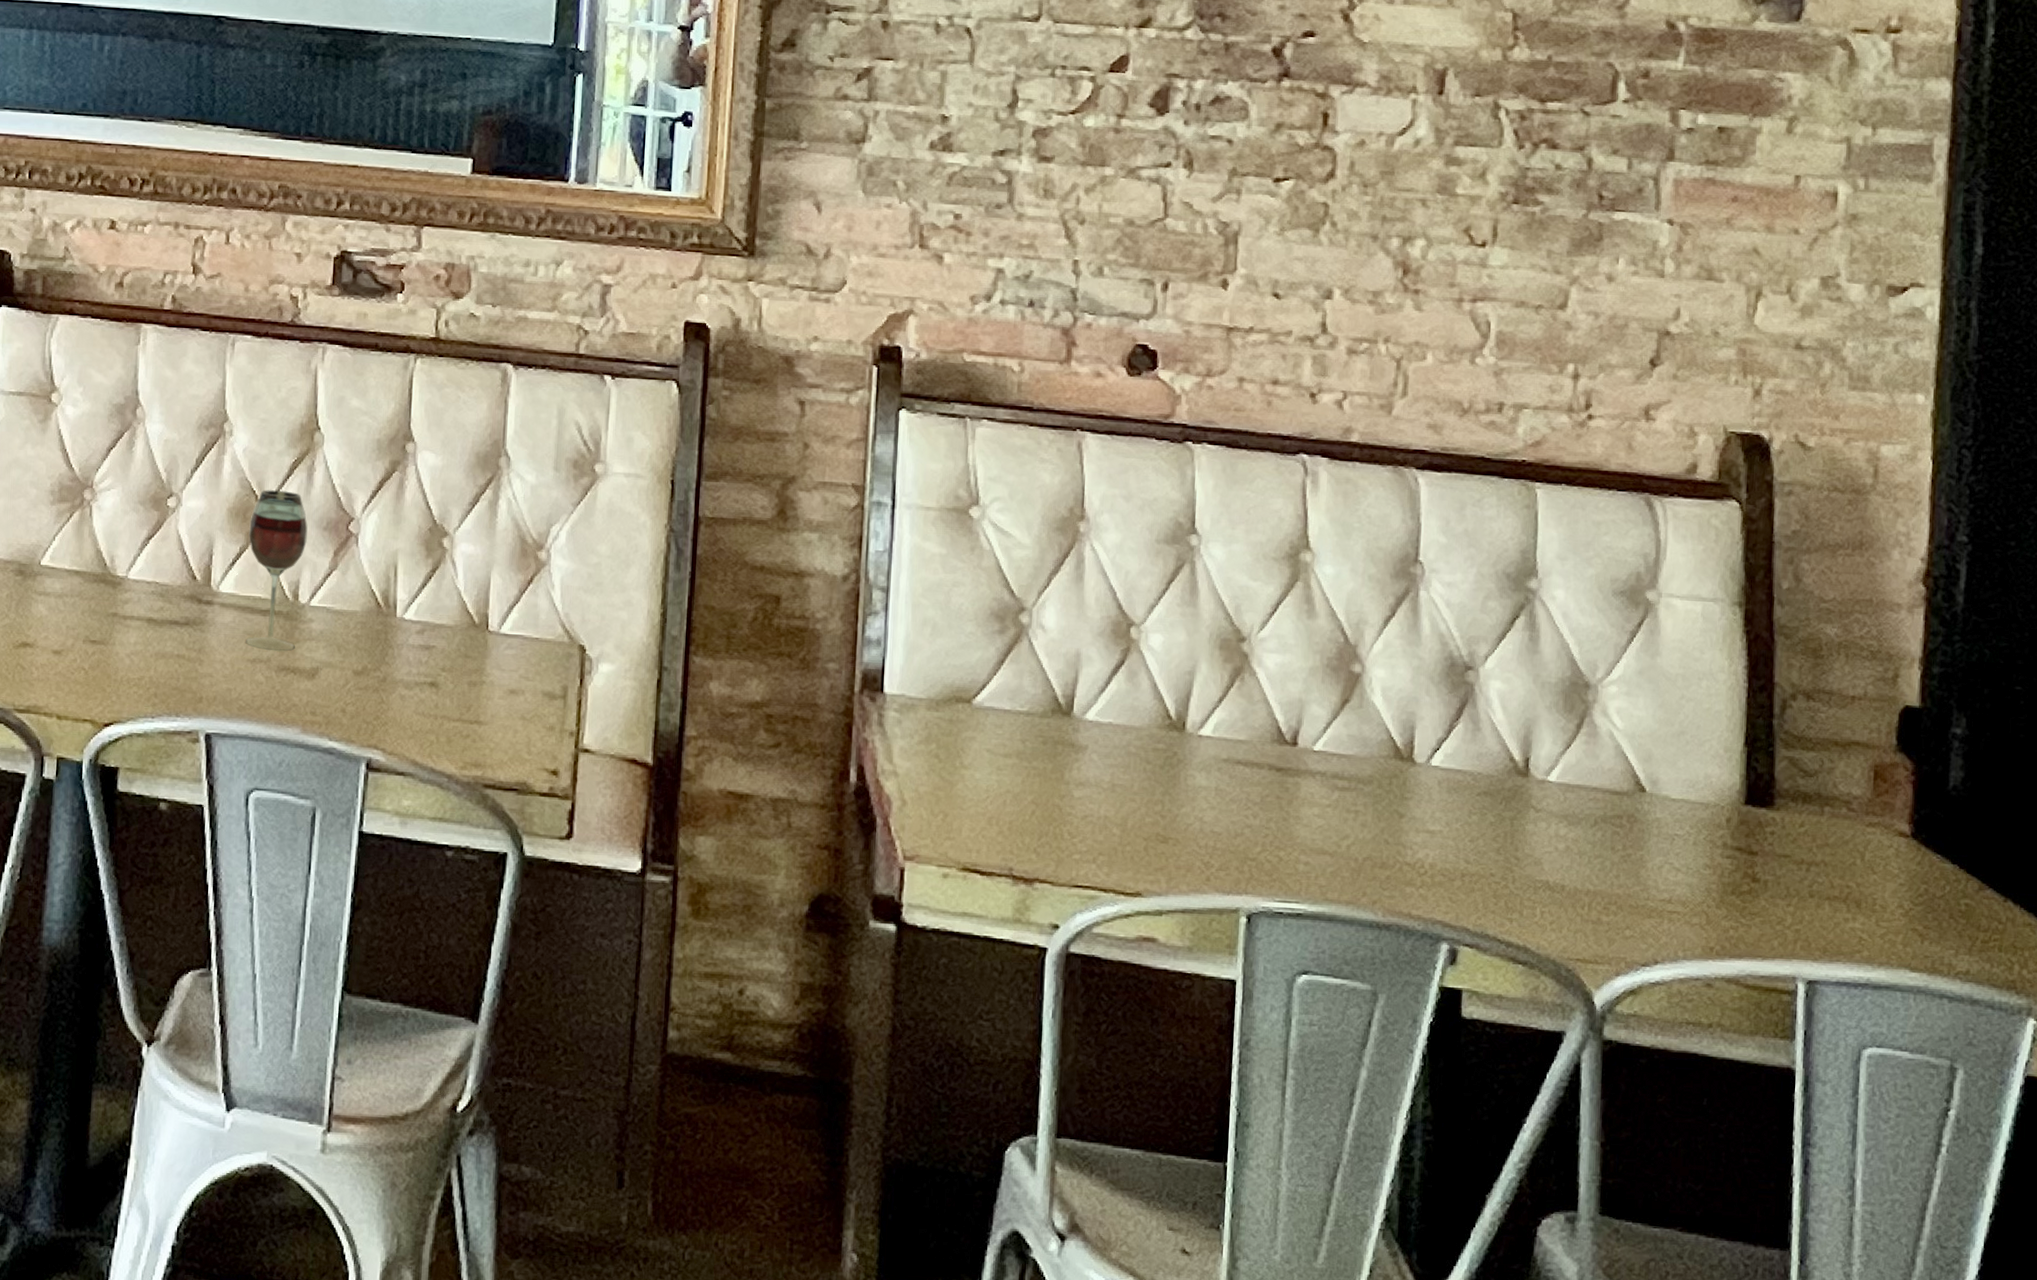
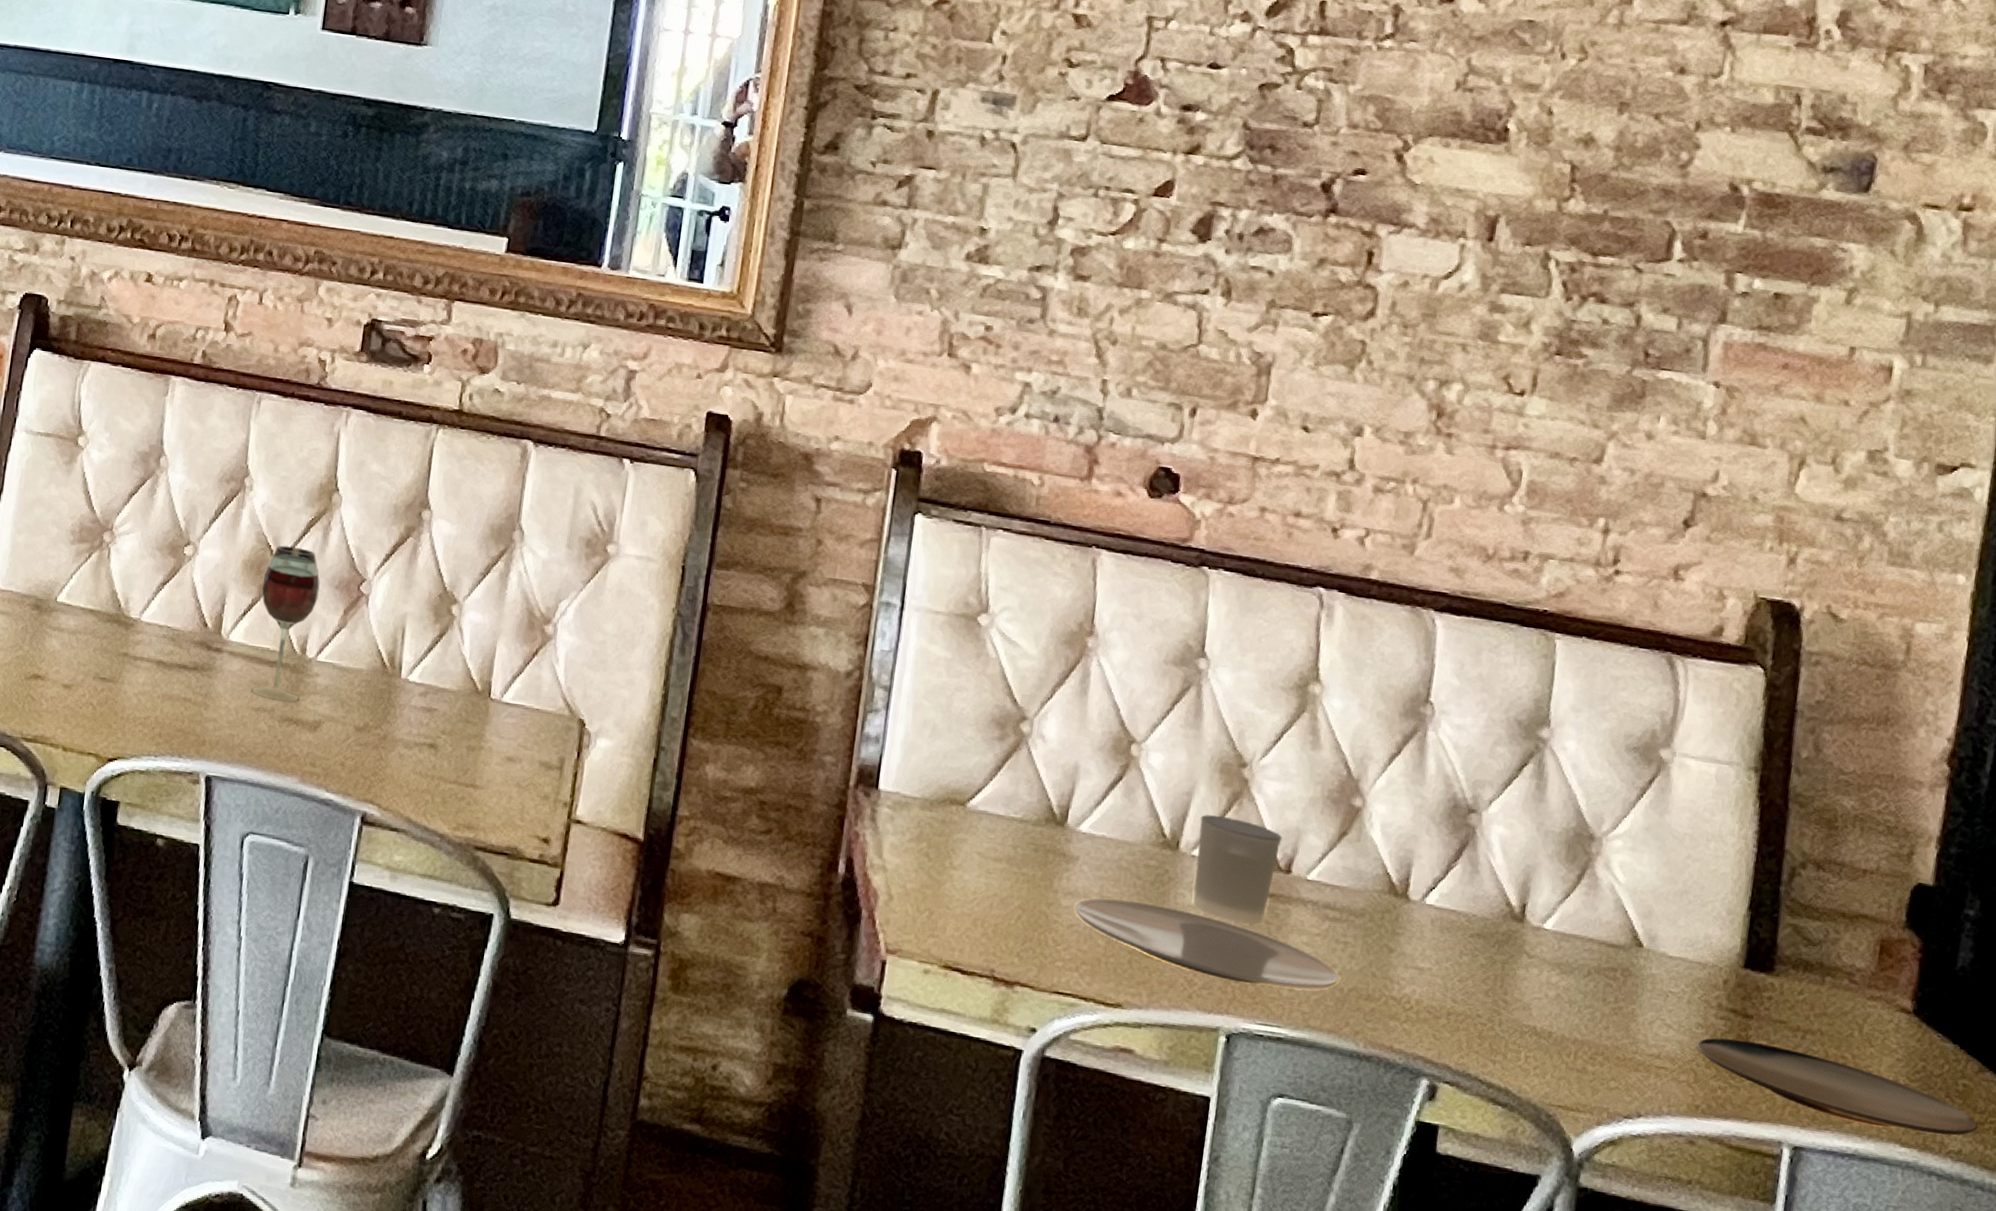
plate: none [1088,786,1353,862] -> present [1075,898,1339,990]
candle holder: none [1203,692,1286,802] -> present [1193,814,1282,925]
plate: none [1705,877,1984,956] -> present [1696,1037,1979,1136]

